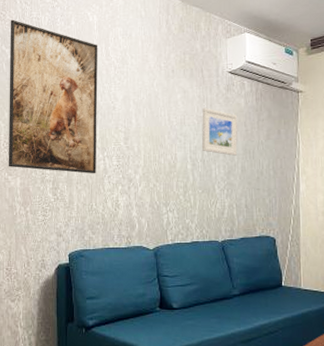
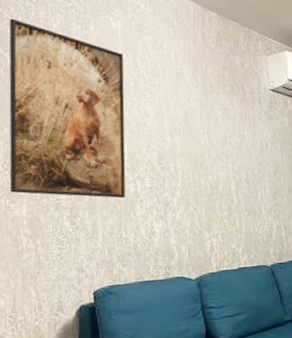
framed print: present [201,107,238,156] -> none [244,125,284,176]

